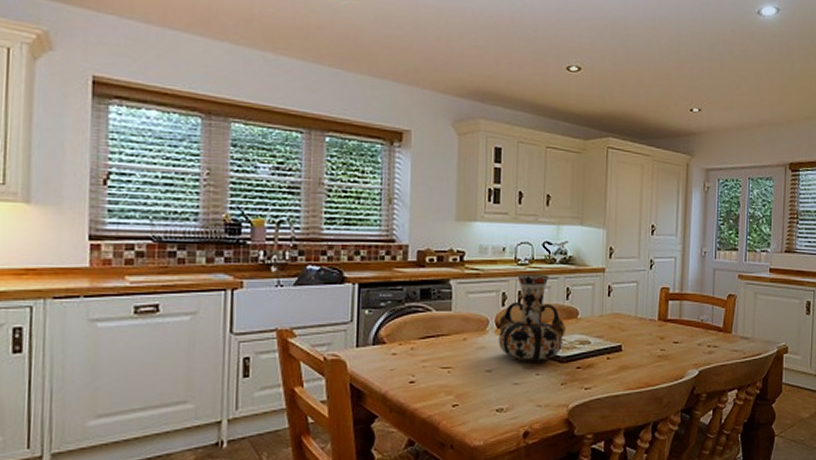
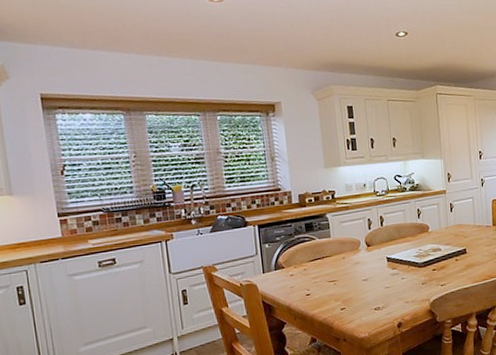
vase: present [497,274,566,362] -> none [367,201,421,270]

